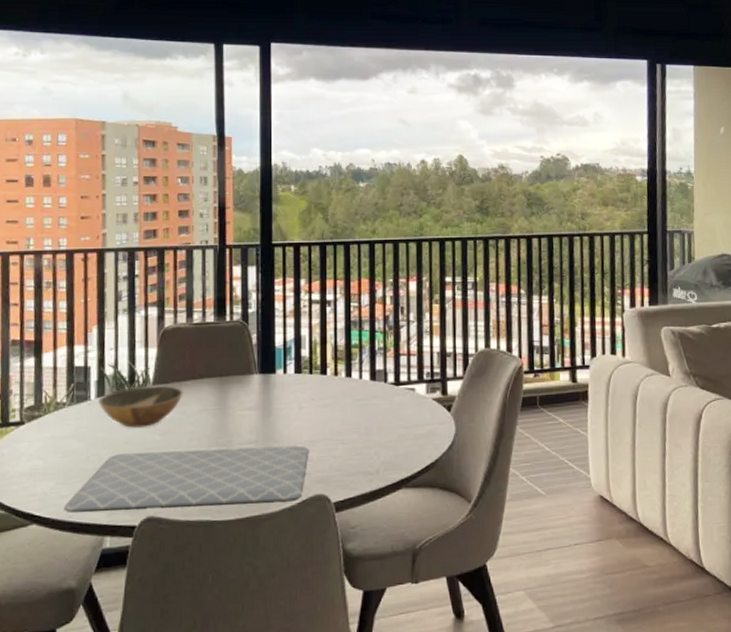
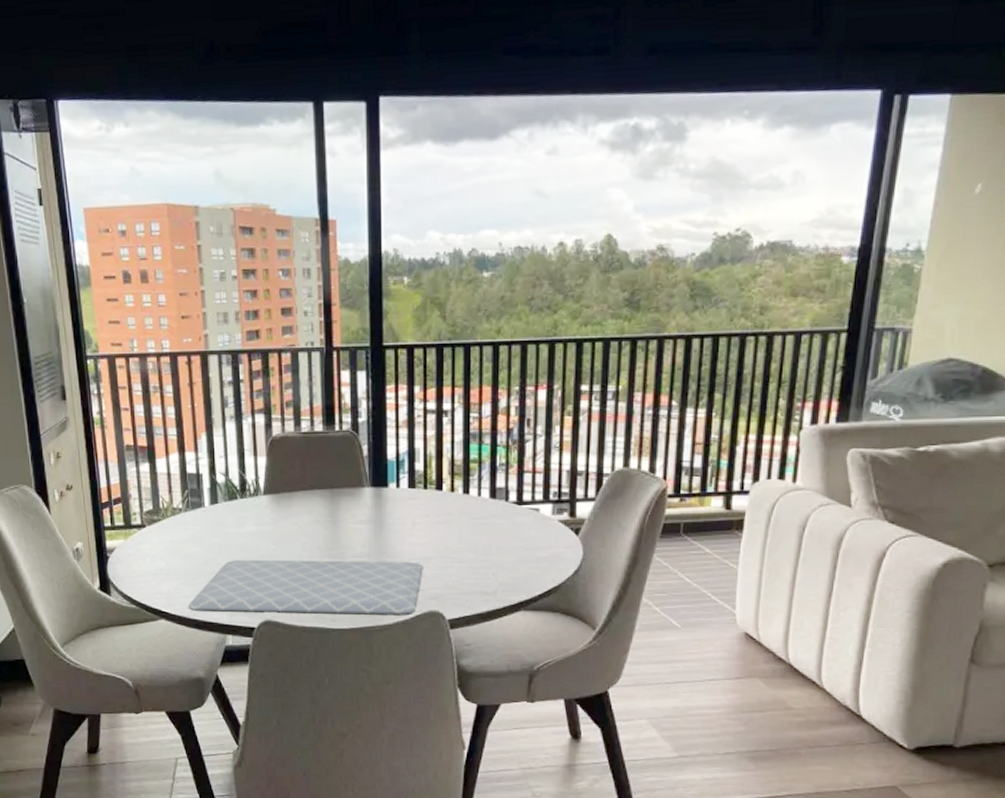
bowl: present [98,385,183,428] -> none [212,494,294,536]

